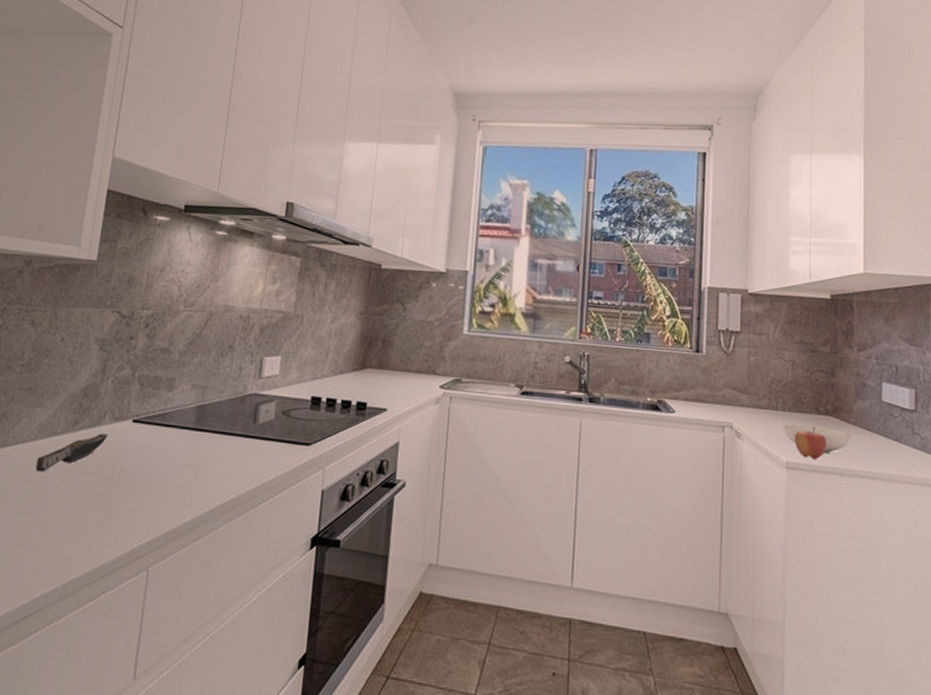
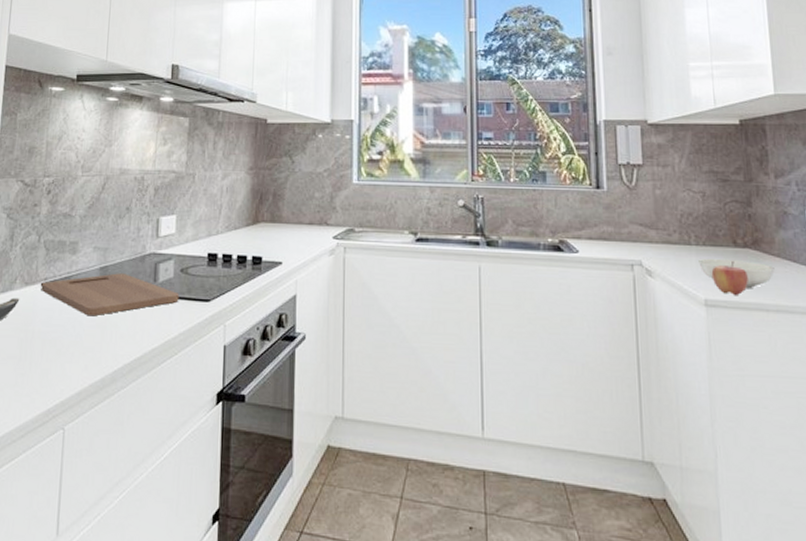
cutting board: none [132,412,279,456] -> present [41,273,179,317]

